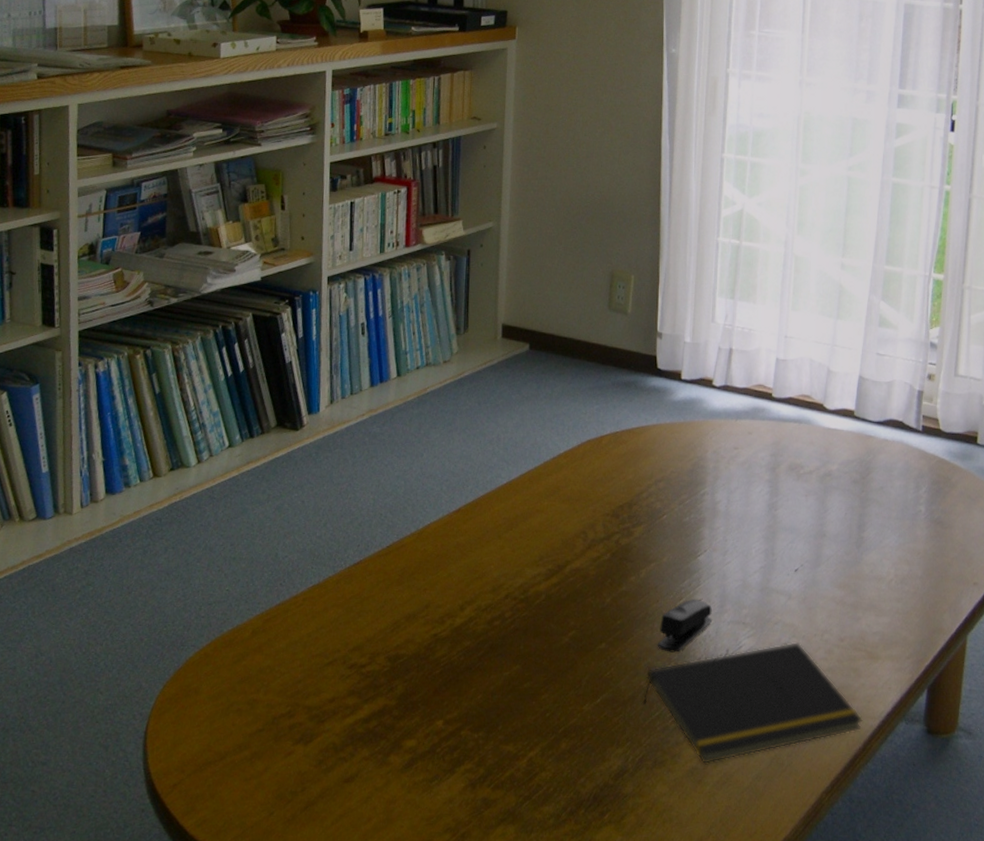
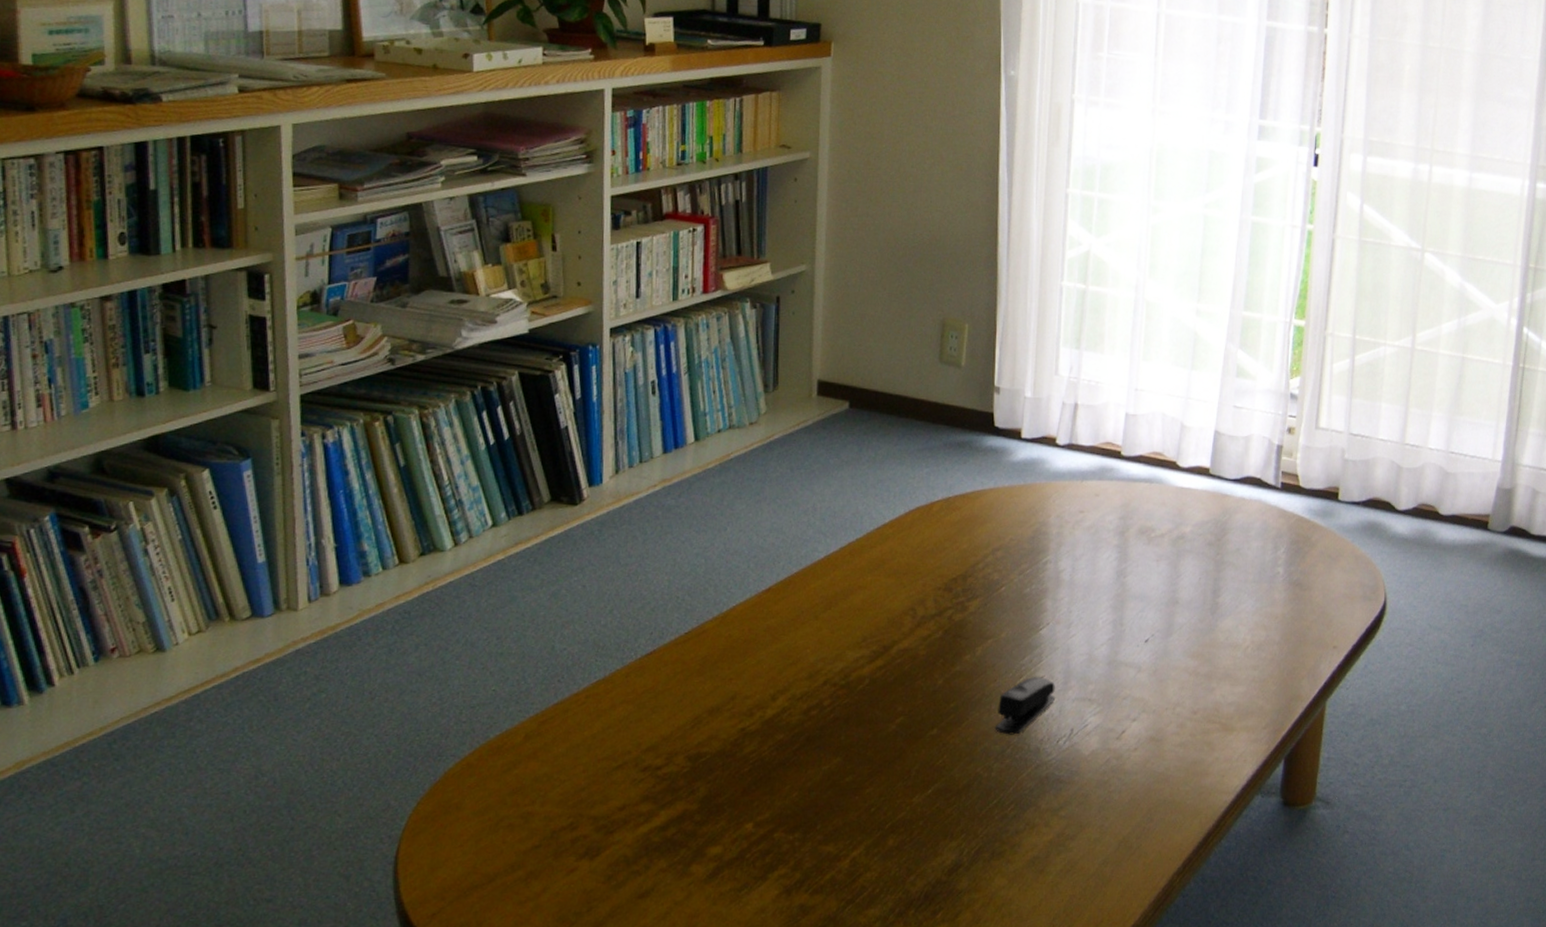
notepad: present [645,641,863,764] -> none [981,716,1217,852]

